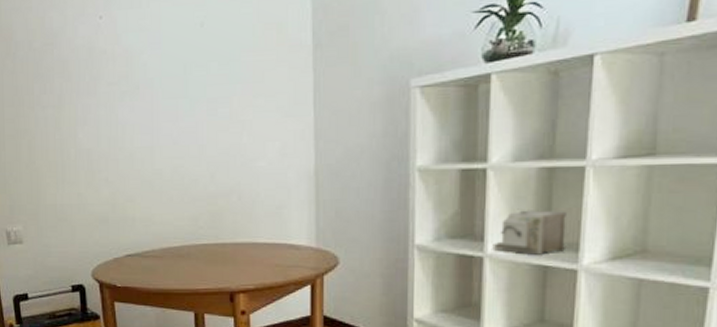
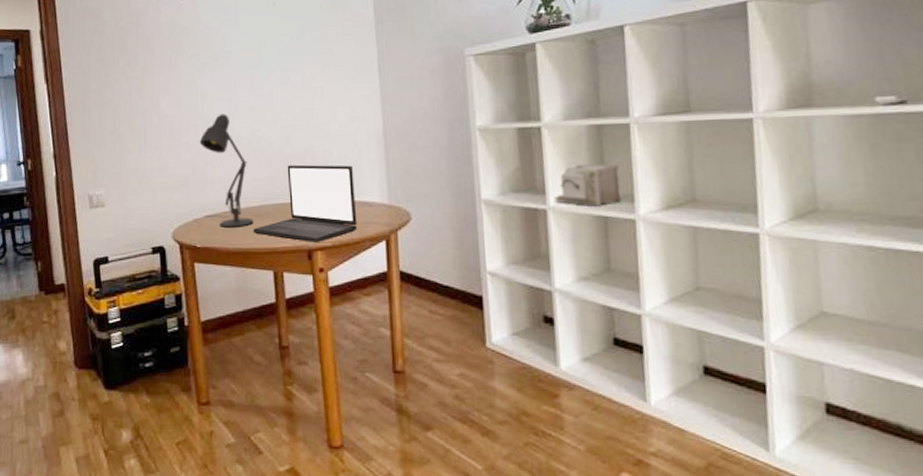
desk lamp: none [119,148,175,267] -> present [199,113,254,228]
laptop: none [174,204,282,285] -> present [253,164,358,242]

